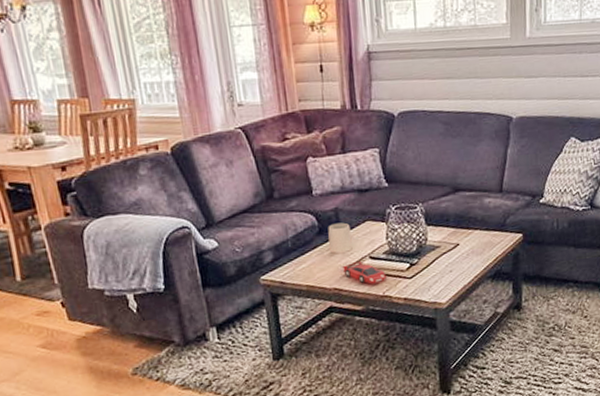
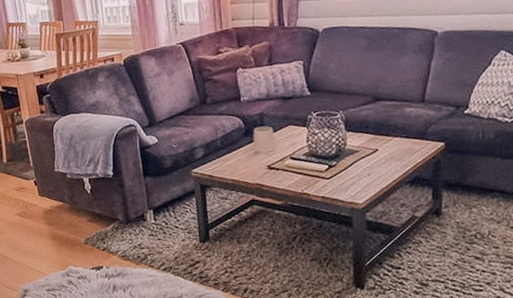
toy car: present [343,260,388,284] -> none [265,160,307,182]

